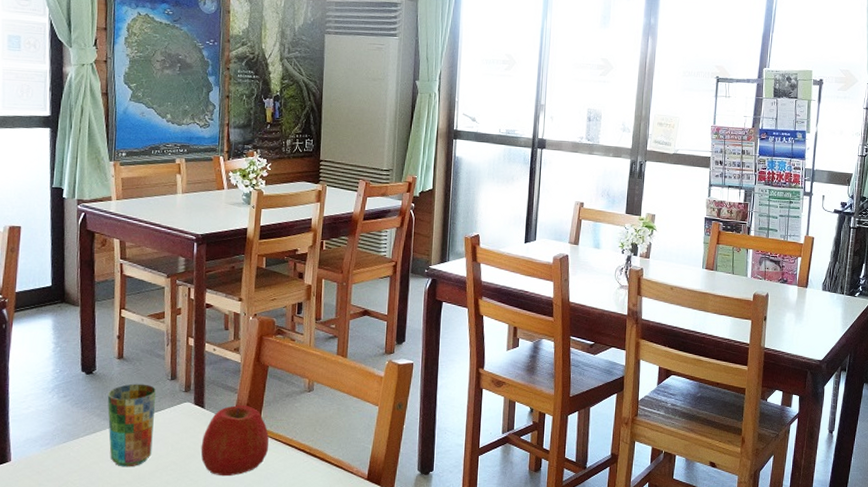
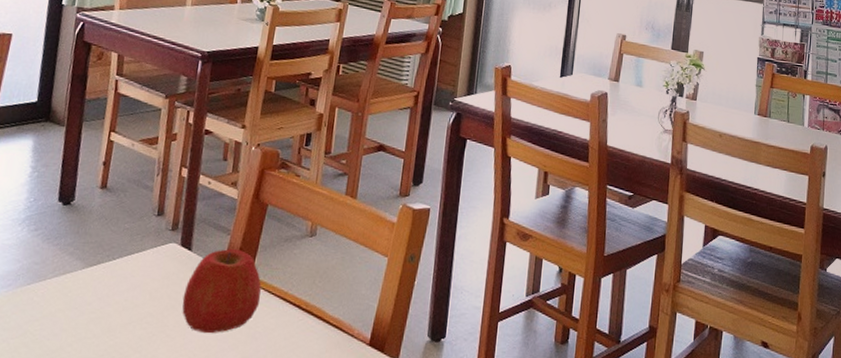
cup: present [107,383,157,467] -> none [78,218,140,318]

